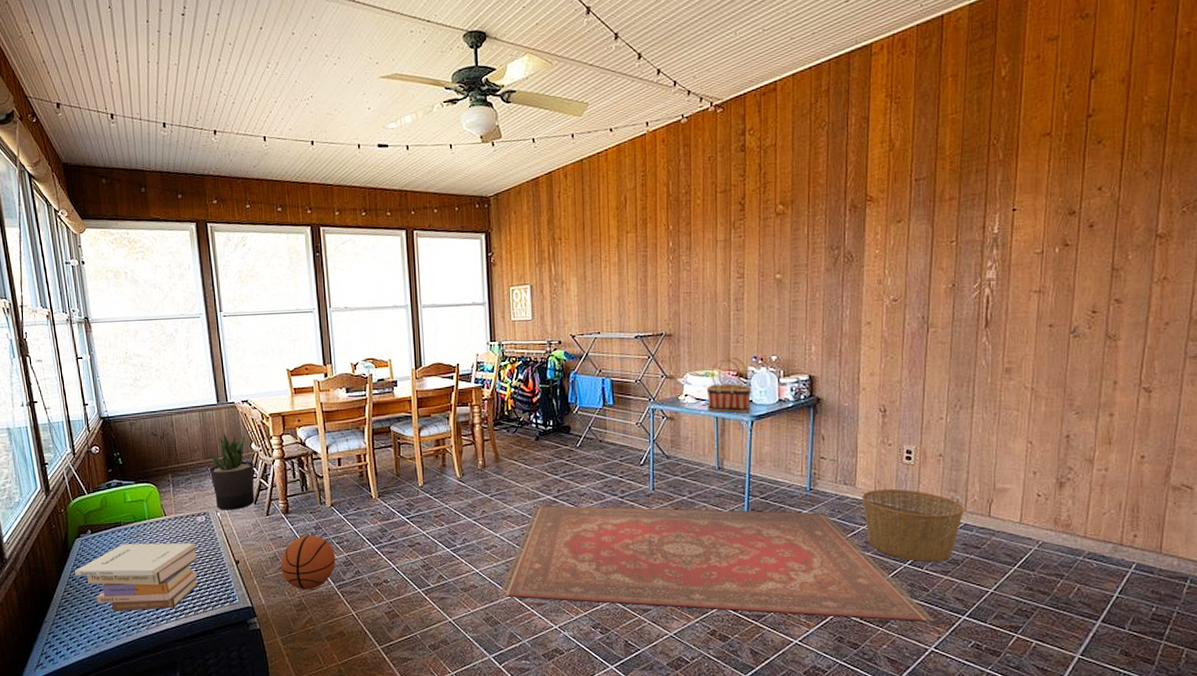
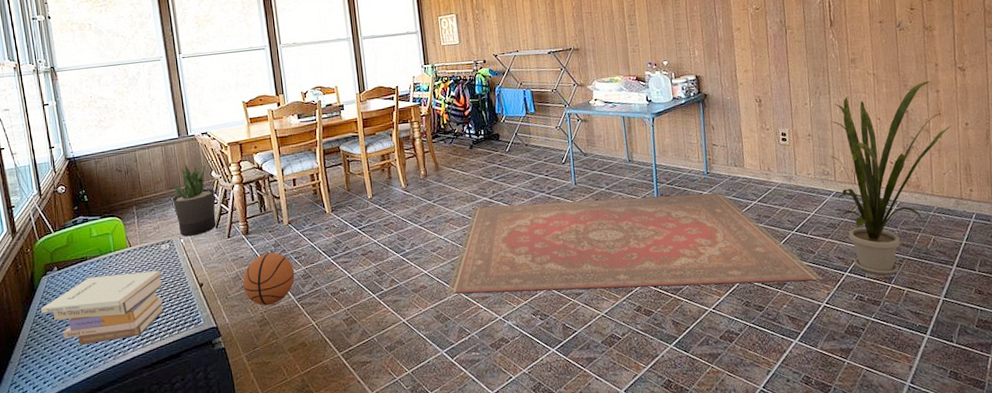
basket: present [706,358,752,413] -> none [612,65,651,112]
basket: present [862,488,964,561] -> none [750,166,834,228]
house plant: none [962,401,1123,623] -> present [829,80,952,276]

